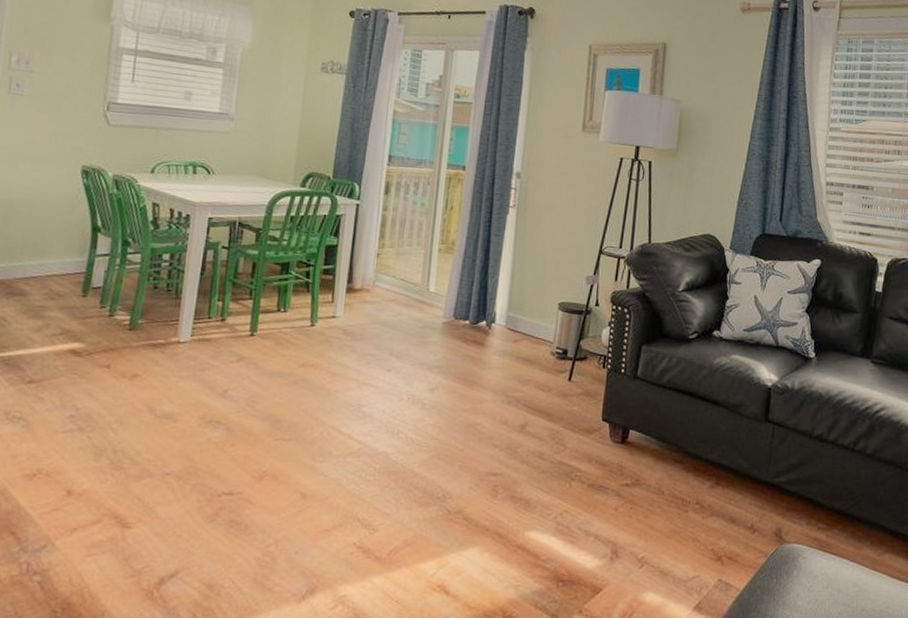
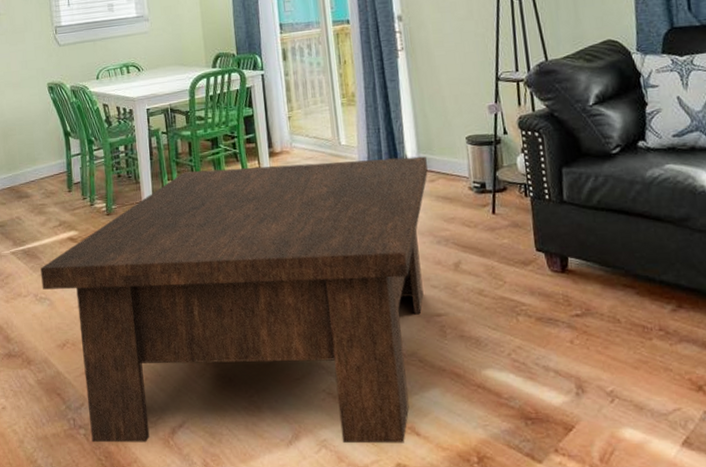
coffee table: none [18,294,515,602] -> present [40,156,428,444]

